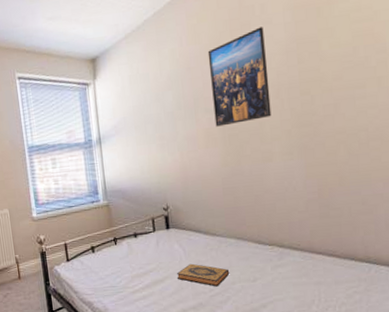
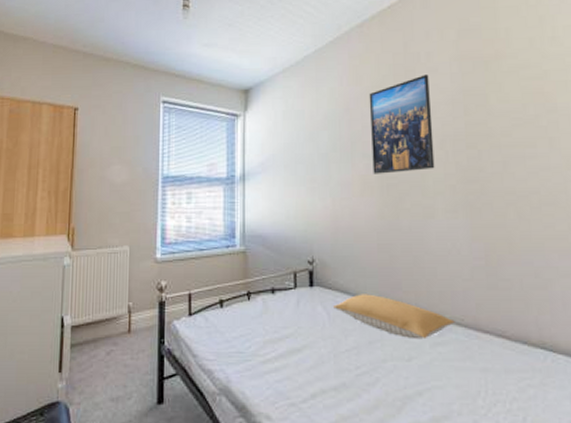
hardback book: present [176,263,230,287] -> none [317,331,381,364]
pillow: none [188,230,292,264] -> present [334,294,455,340]

